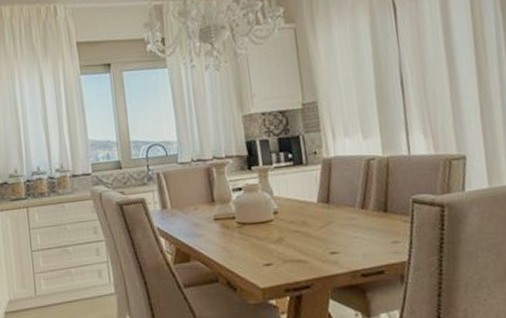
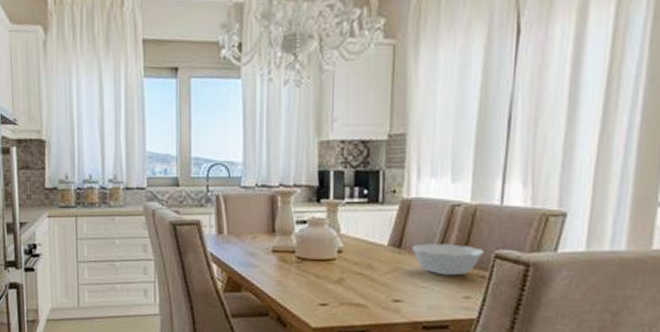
bowl: none [338,194,403,224] -> present [411,243,485,276]

